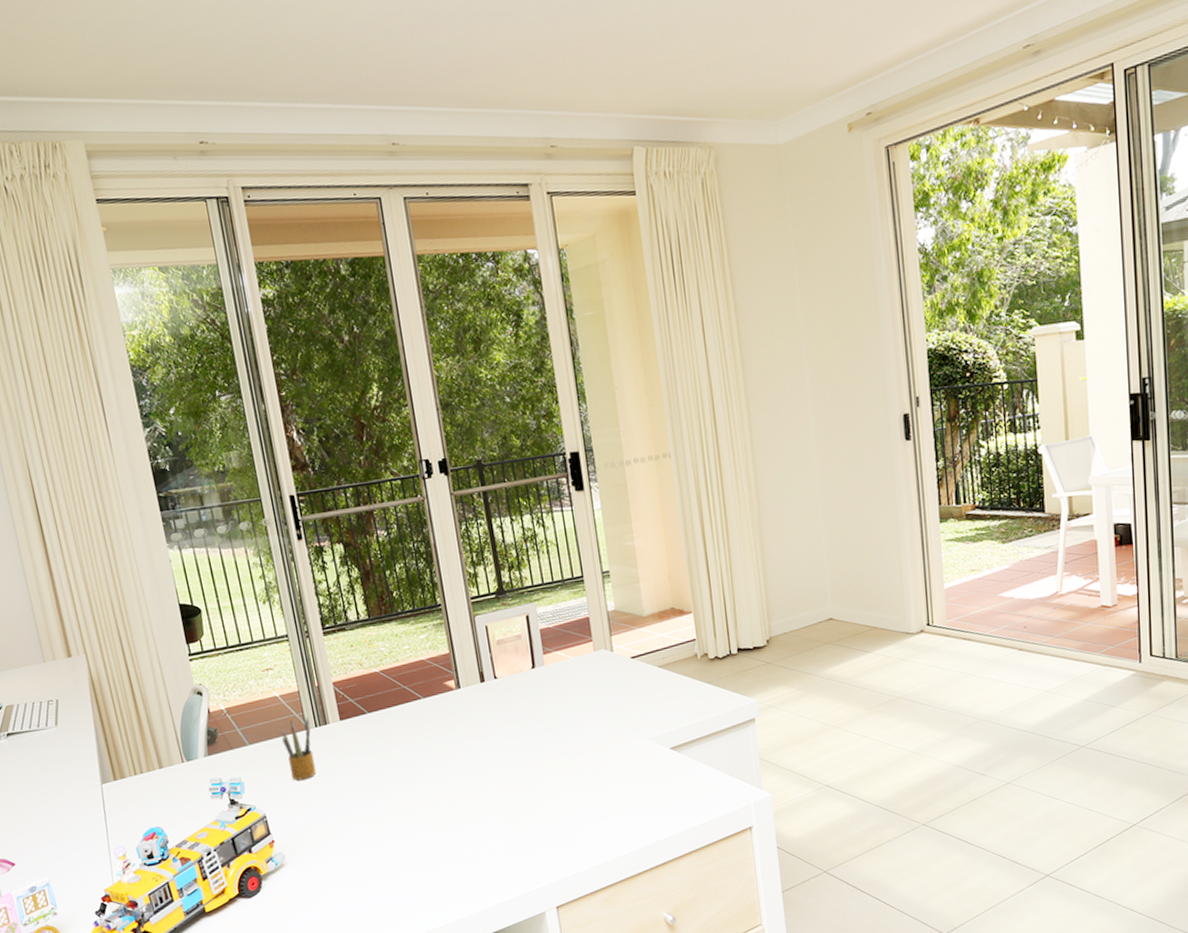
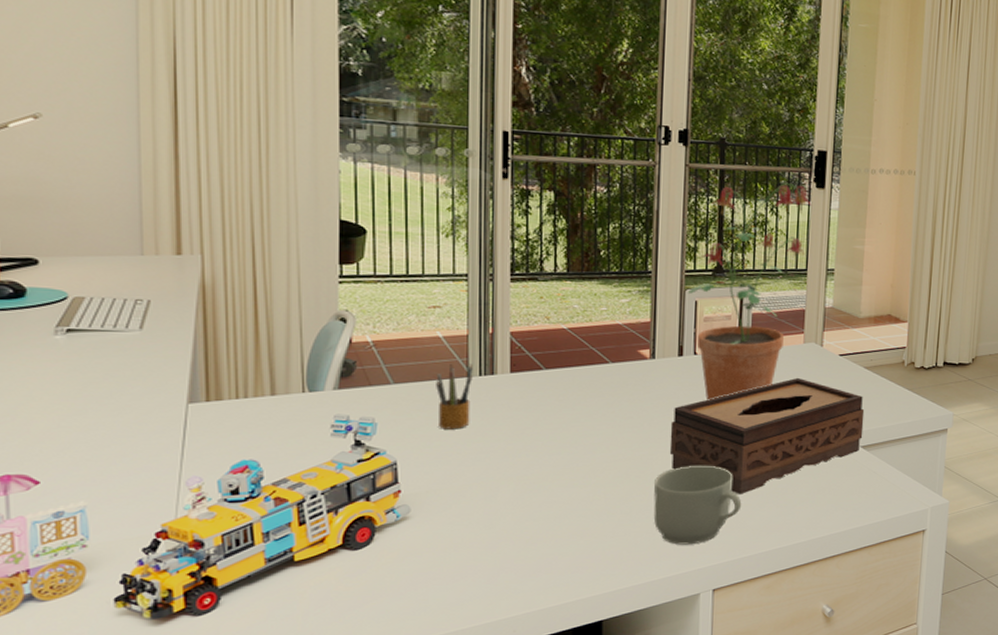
potted plant: none [477,492,577,722] -> present [688,183,813,400]
mug: none [483,785,568,867] -> present [653,465,742,545]
tissue box: none [486,686,670,811] -> present [669,377,865,494]

